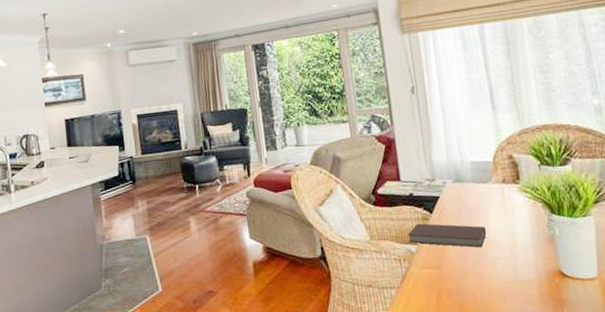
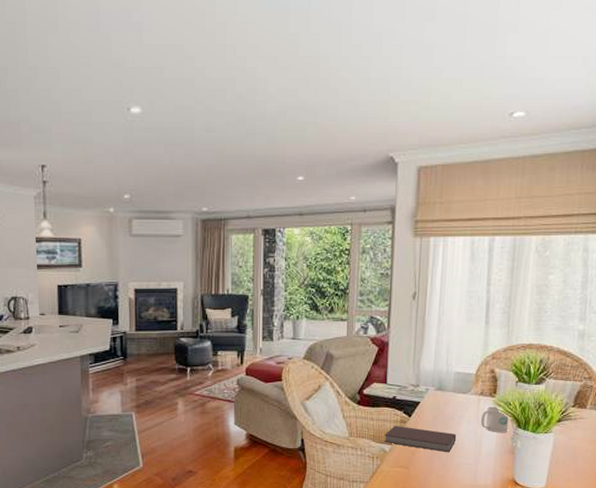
mug: none [508,193,541,221] -> present [480,406,509,432]

